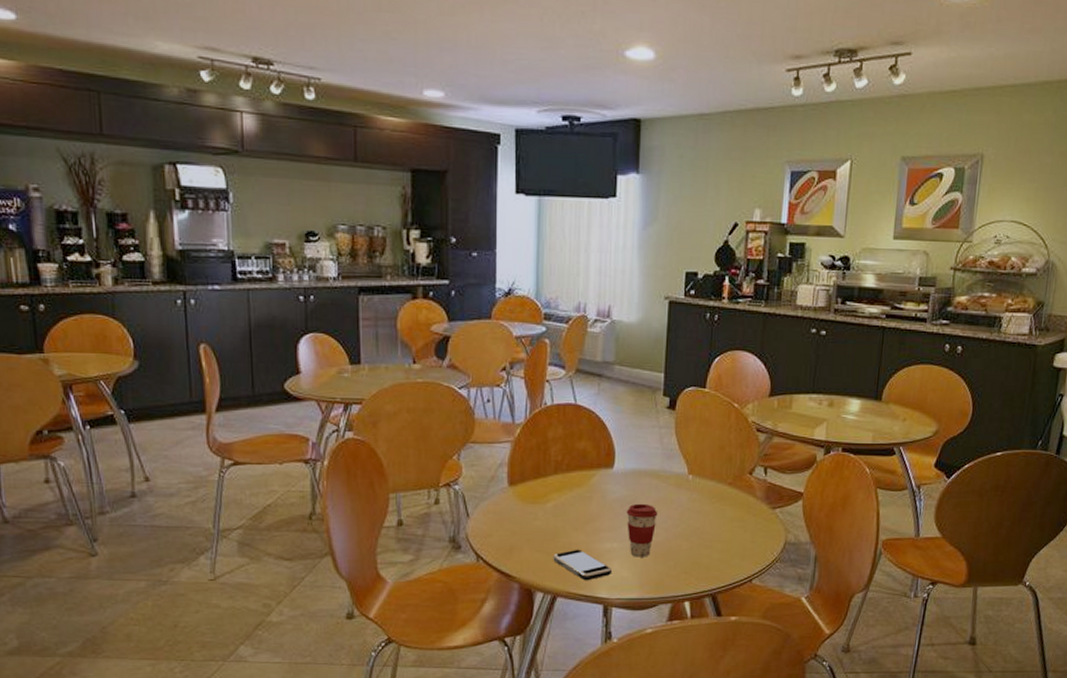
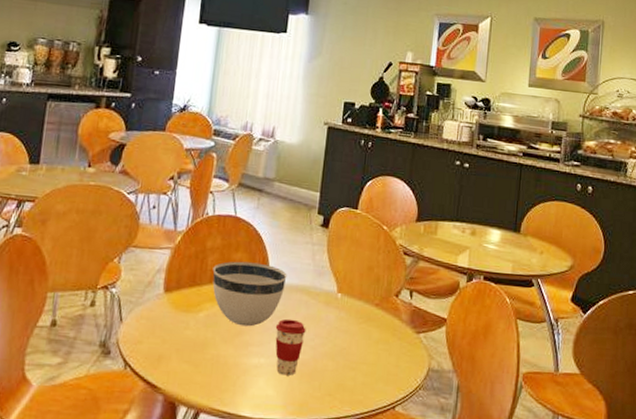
smartphone: present [553,549,613,581] -> none [200,362,258,397]
bowl: none [556,450,635,514] -> present [212,261,287,327]

